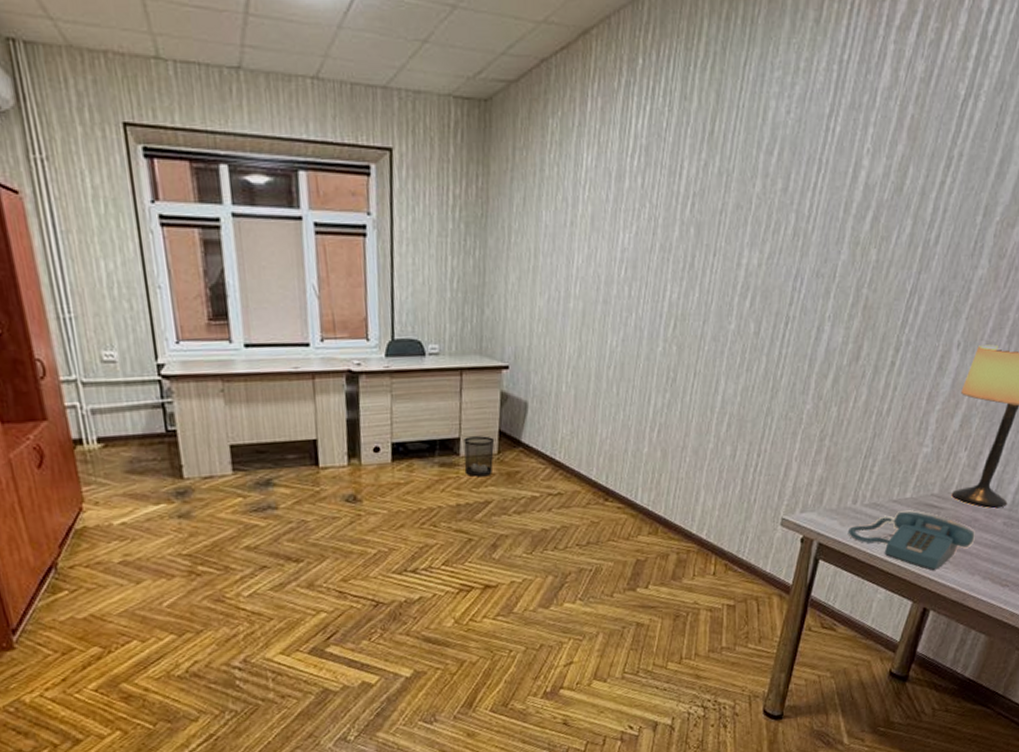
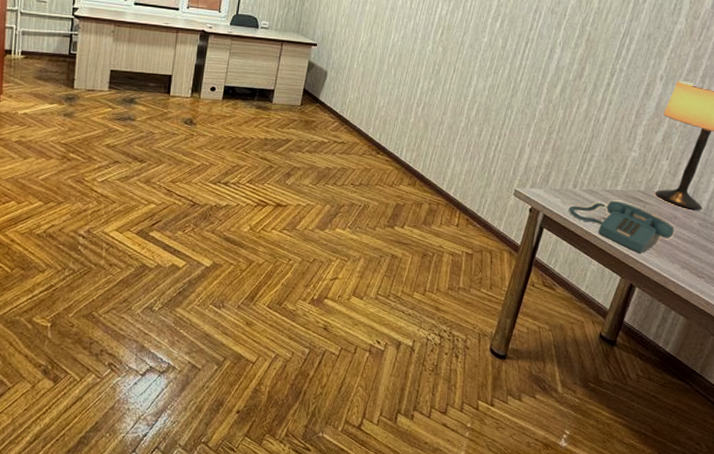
waste bin: present [464,436,495,477] -> none [275,90,300,121]

